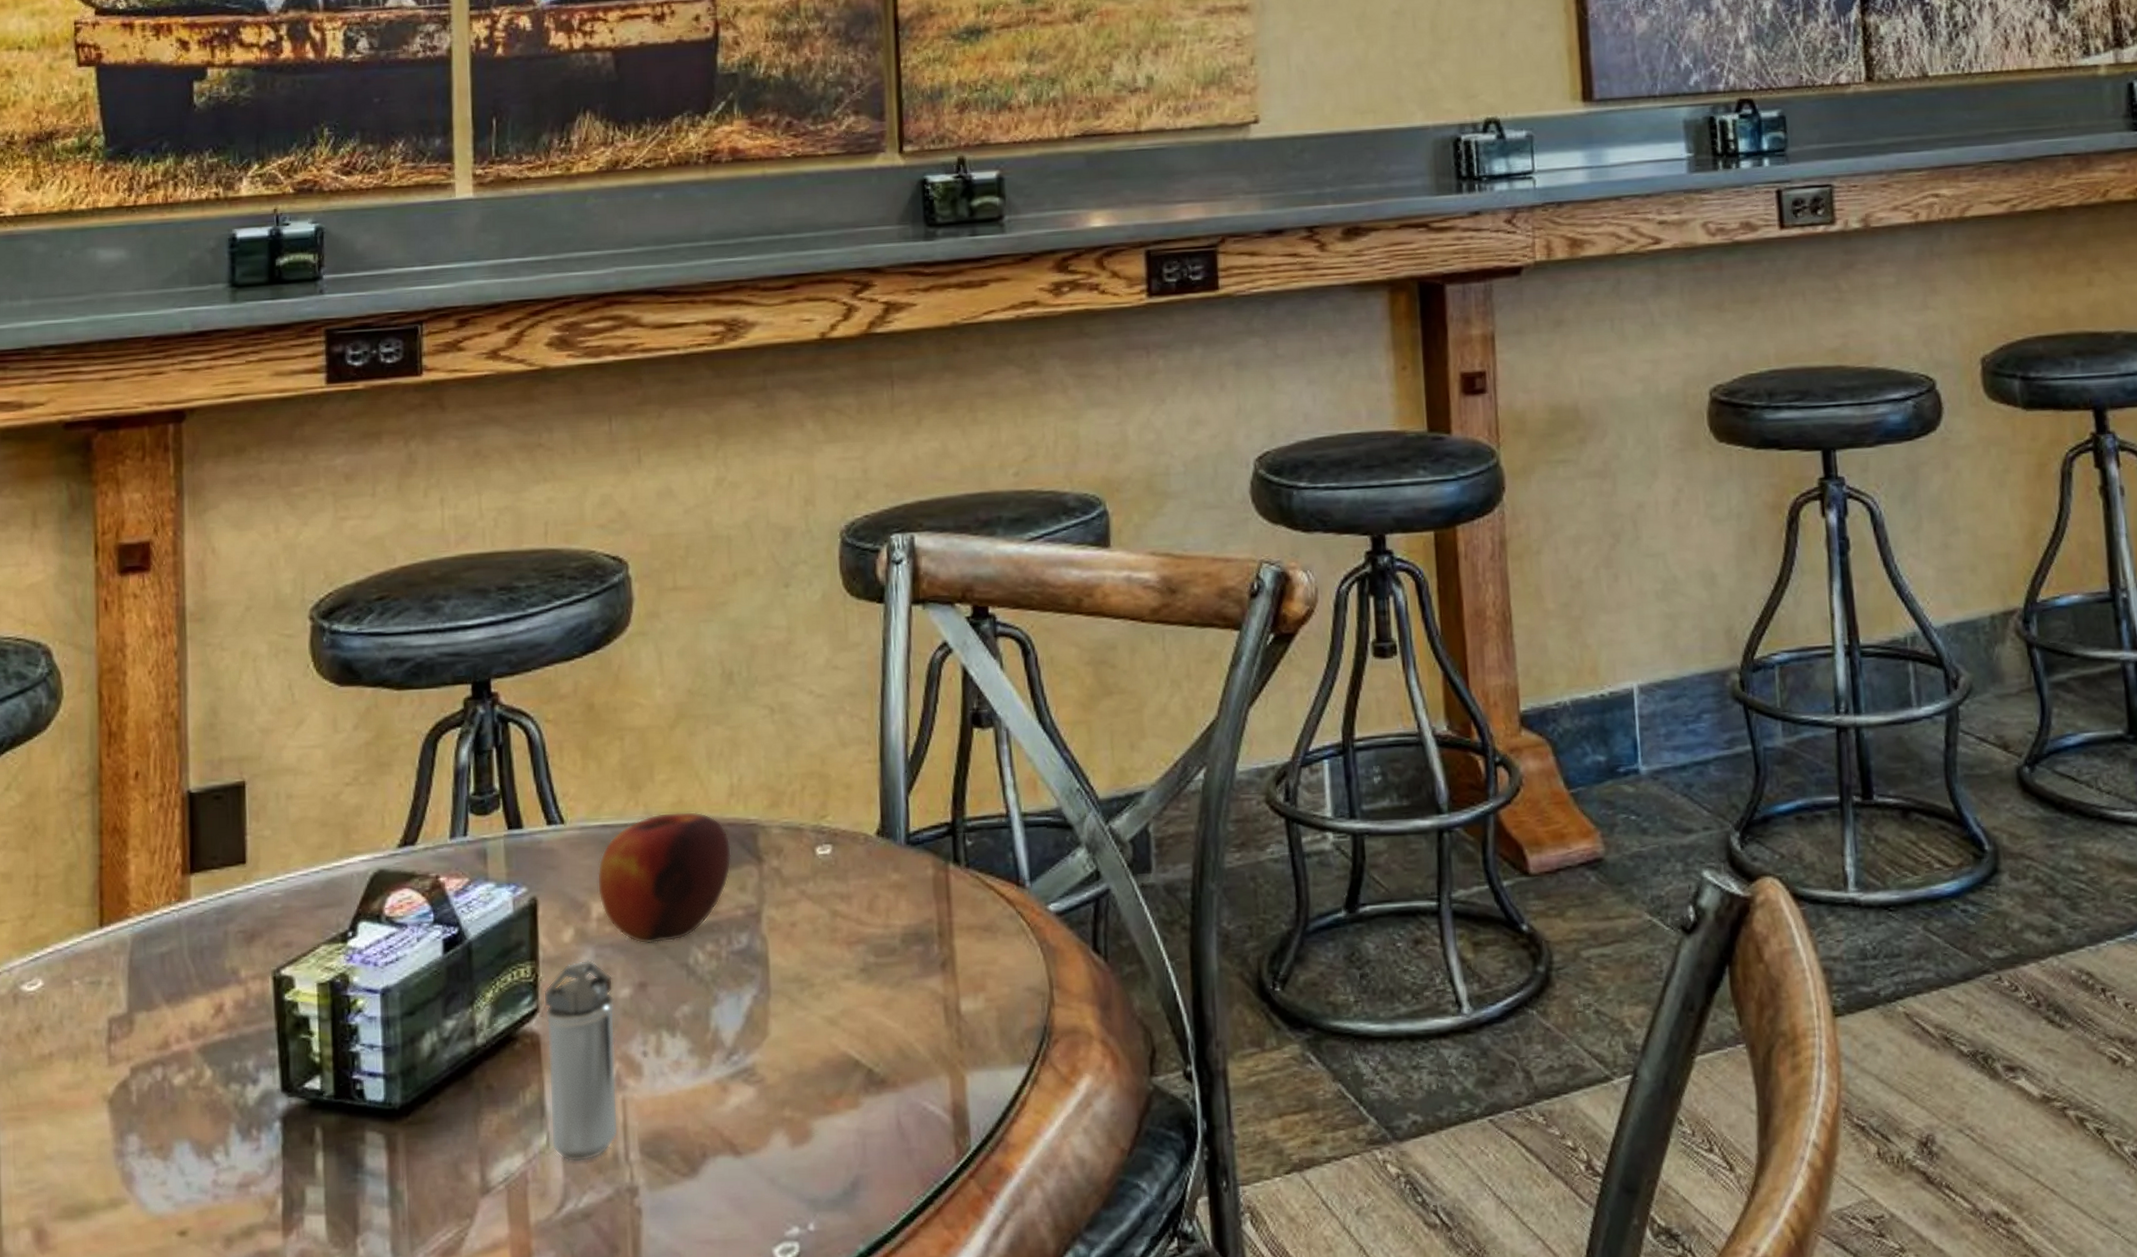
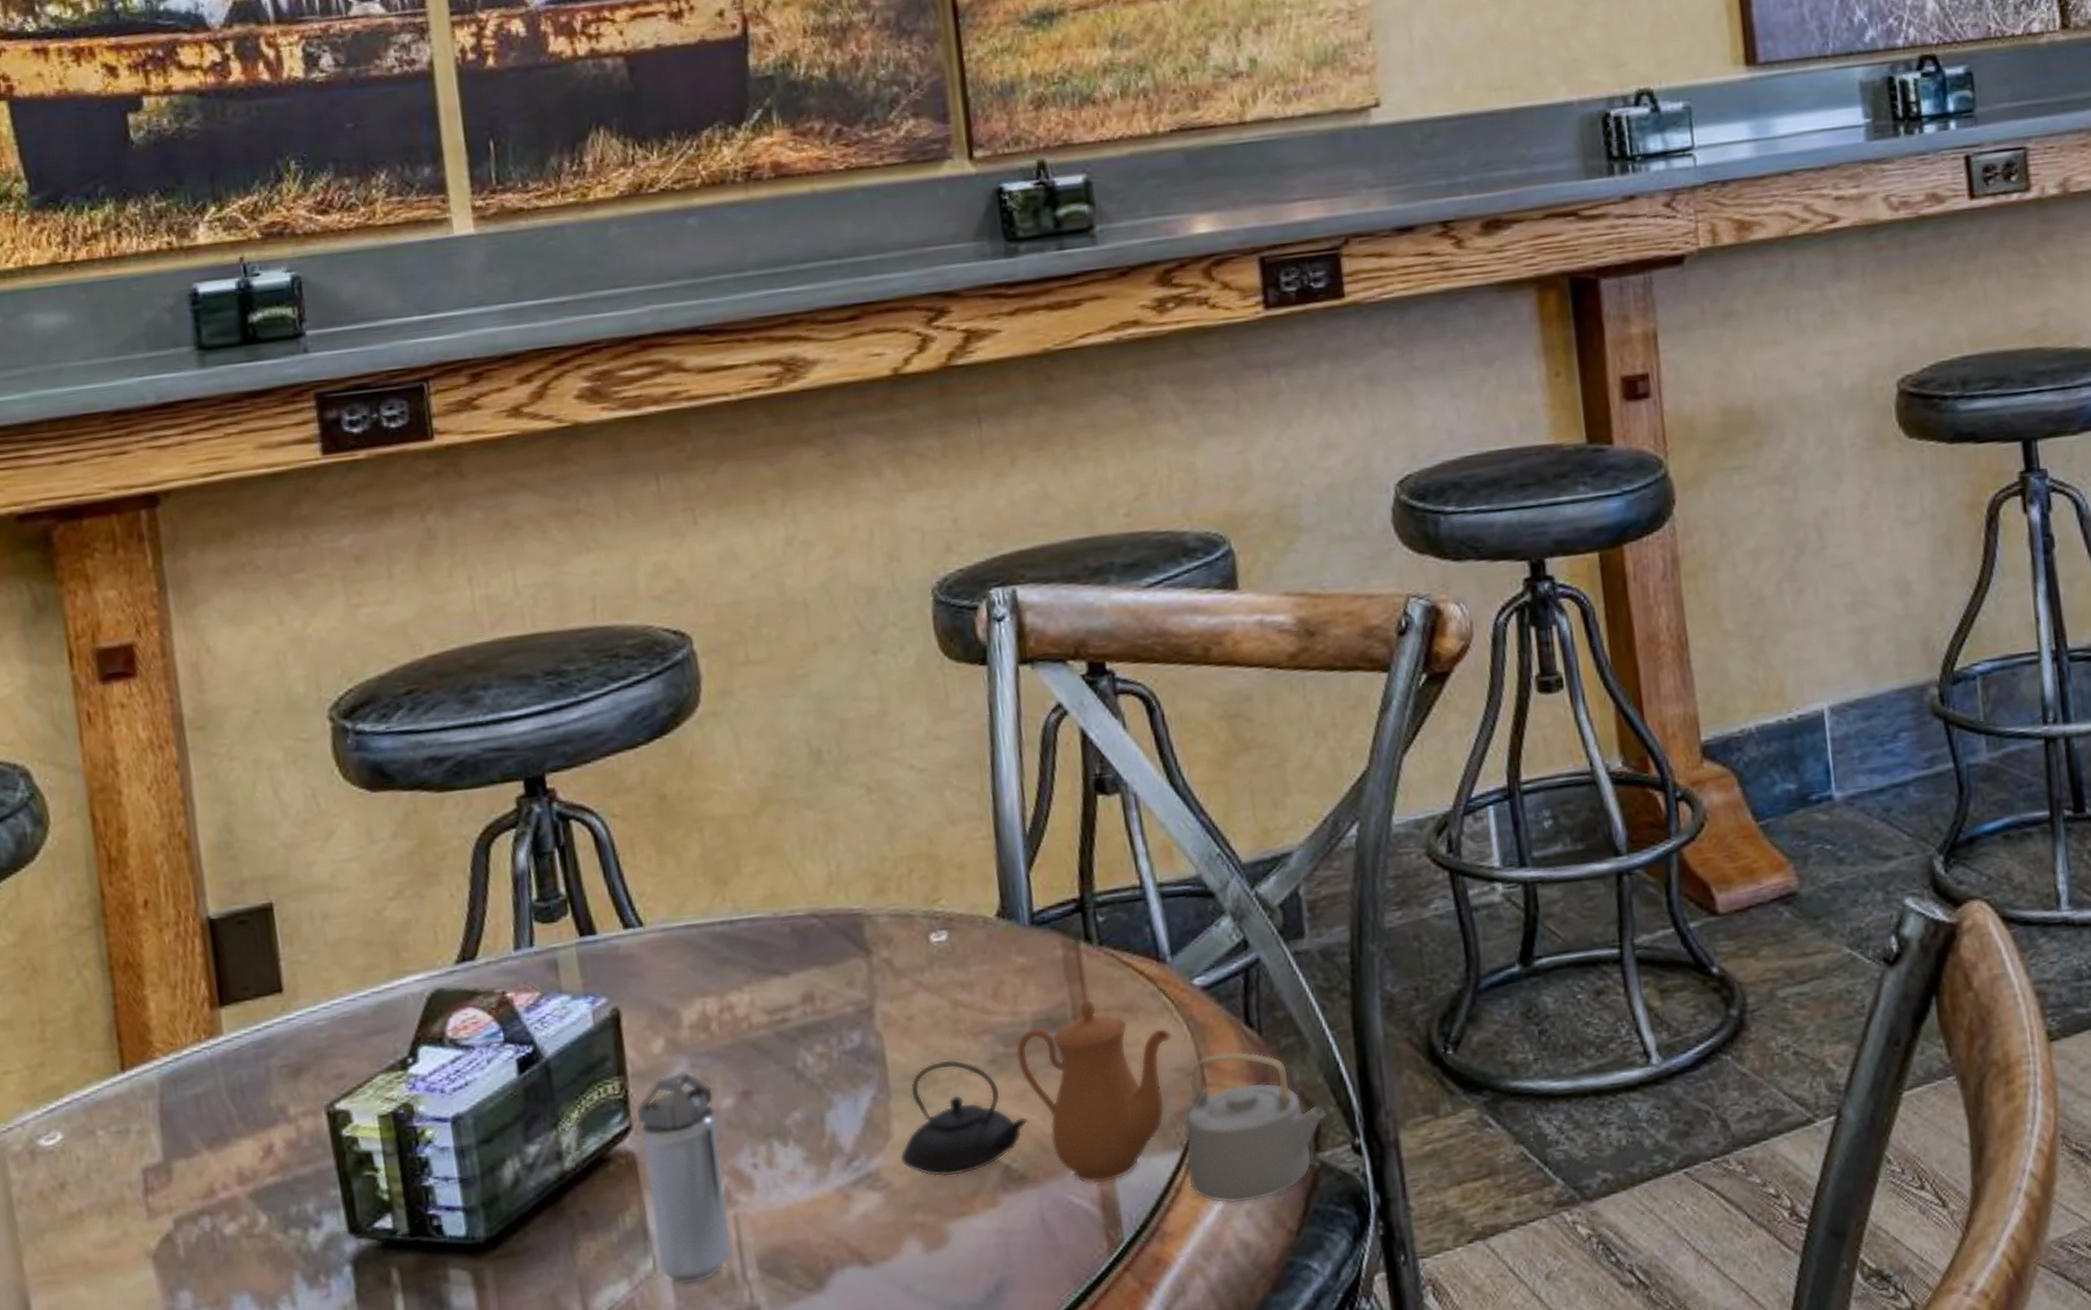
apple: present [597,811,731,944] -> none [685,904,836,1050]
teapot: none [775,916,1161,1121] -> present [900,998,1326,1204]

